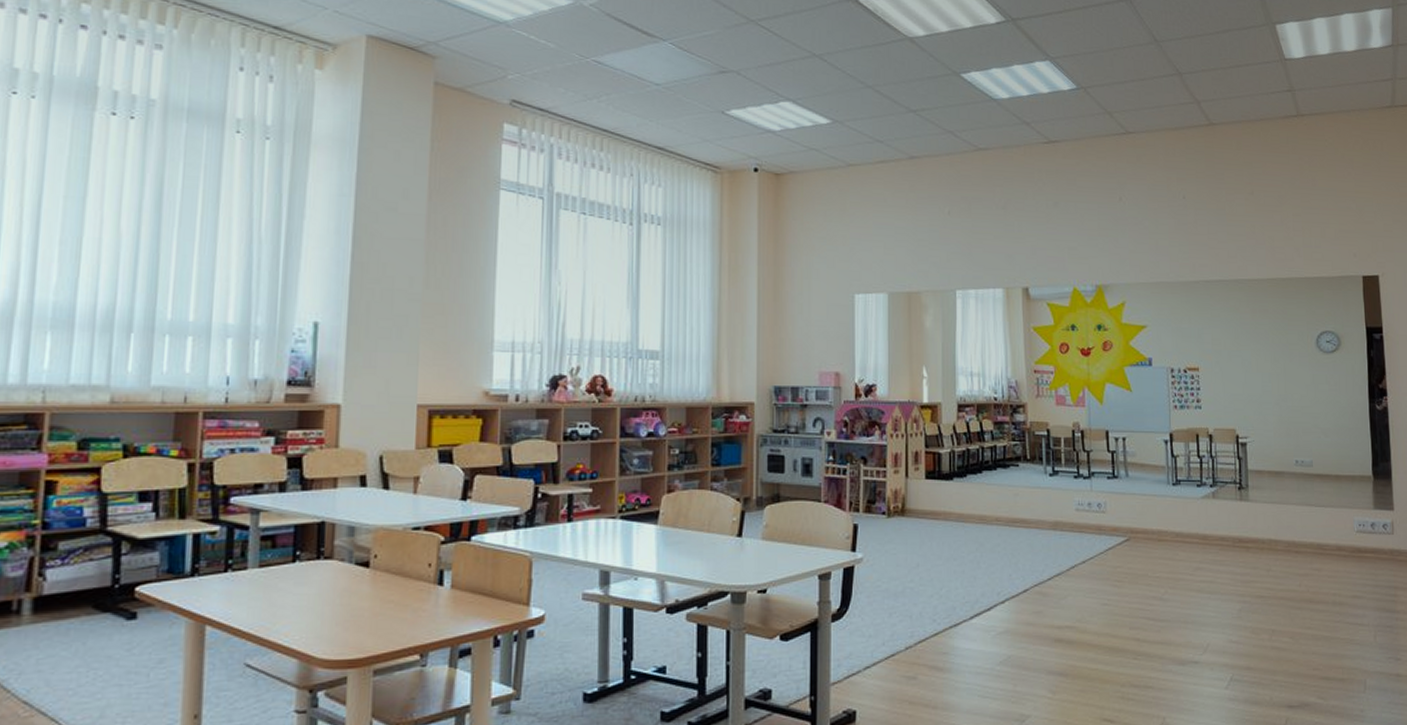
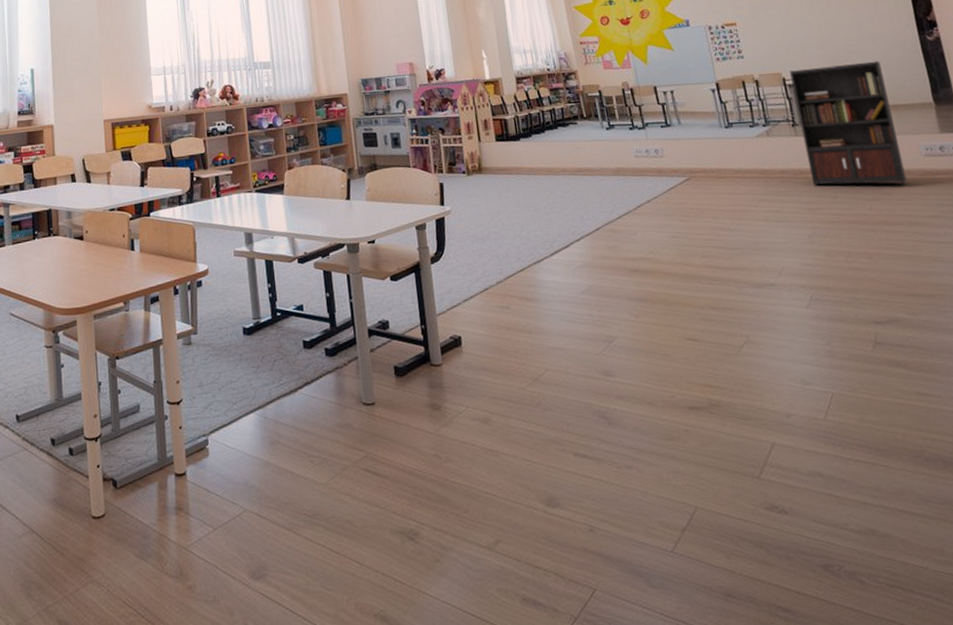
bookcase: none [1244,426,1363,560] -> present [790,61,936,186]

